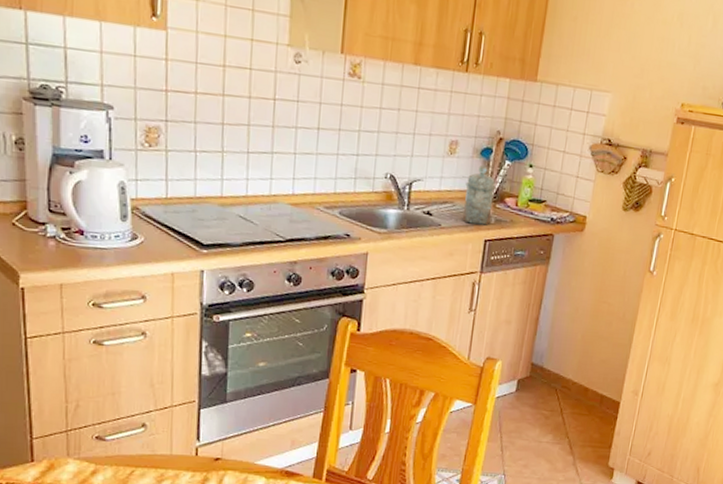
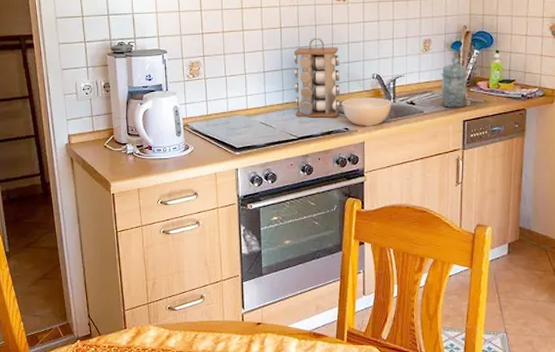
spice rack: none [284,117,348,220] -> present [293,36,341,119]
bowl: none [344,199,405,235] -> present [342,97,392,126]

